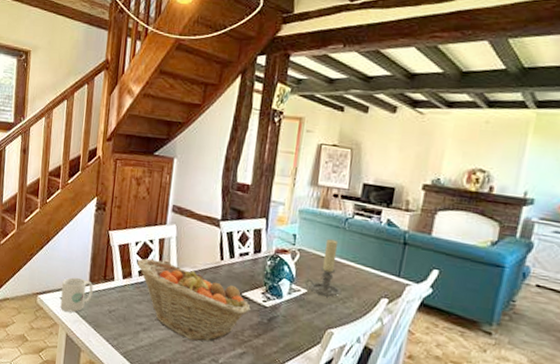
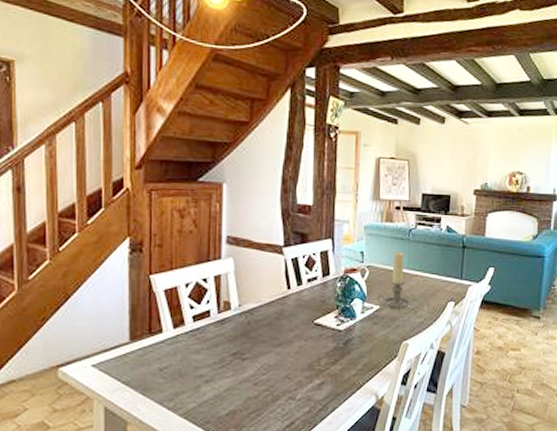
mug: present [60,277,93,313] -> none [92,337,136,381]
fruit basket: present [137,258,251,341] -> none [190,300,325,382]

